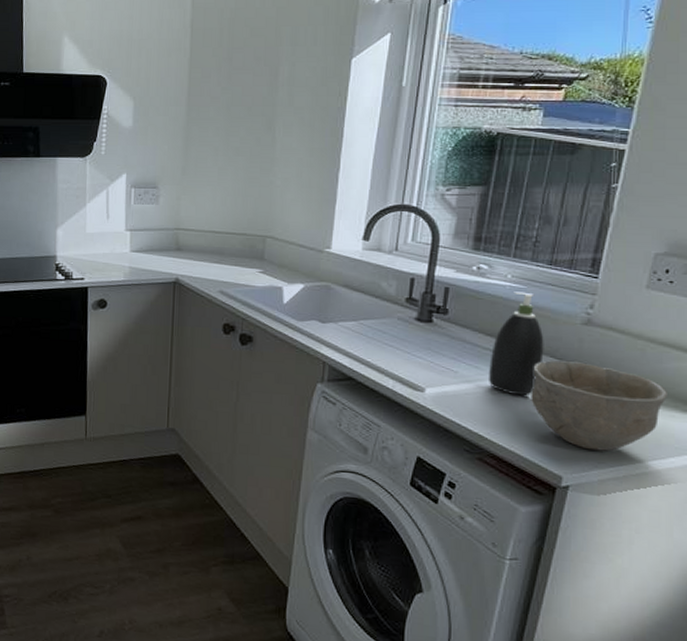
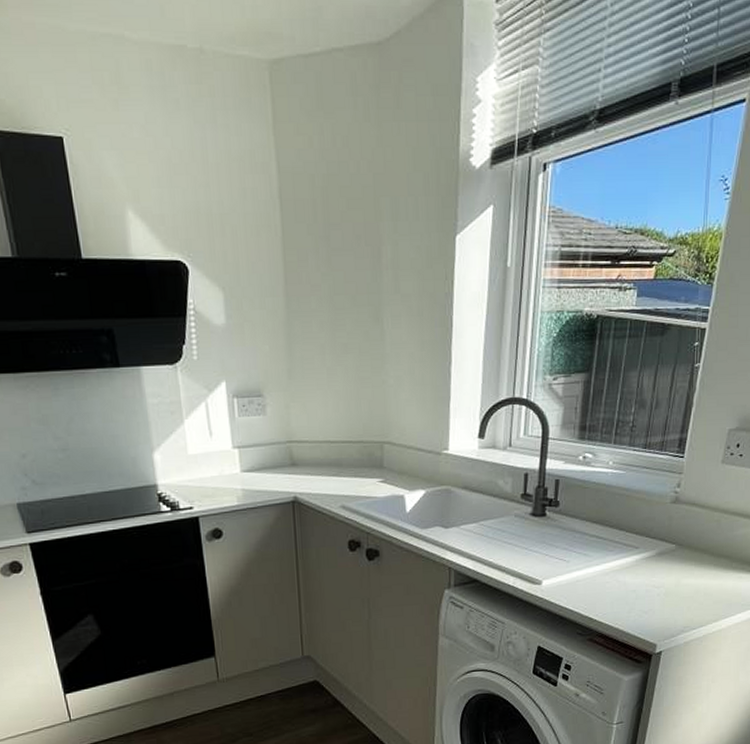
soap dispenser: present [489,291,544,396] -> none [596,477,641,577]
bowl: present [531,360,667,451] -> none [631,538,737,617]

